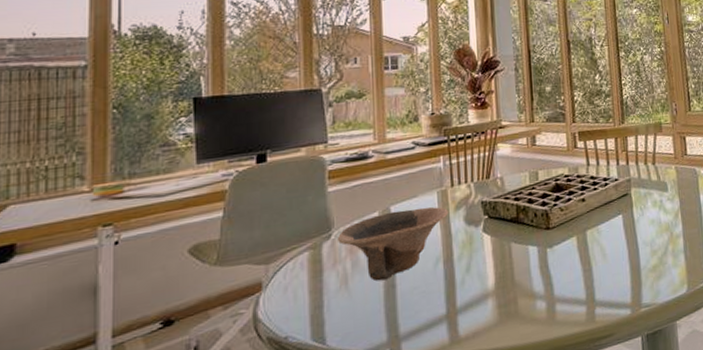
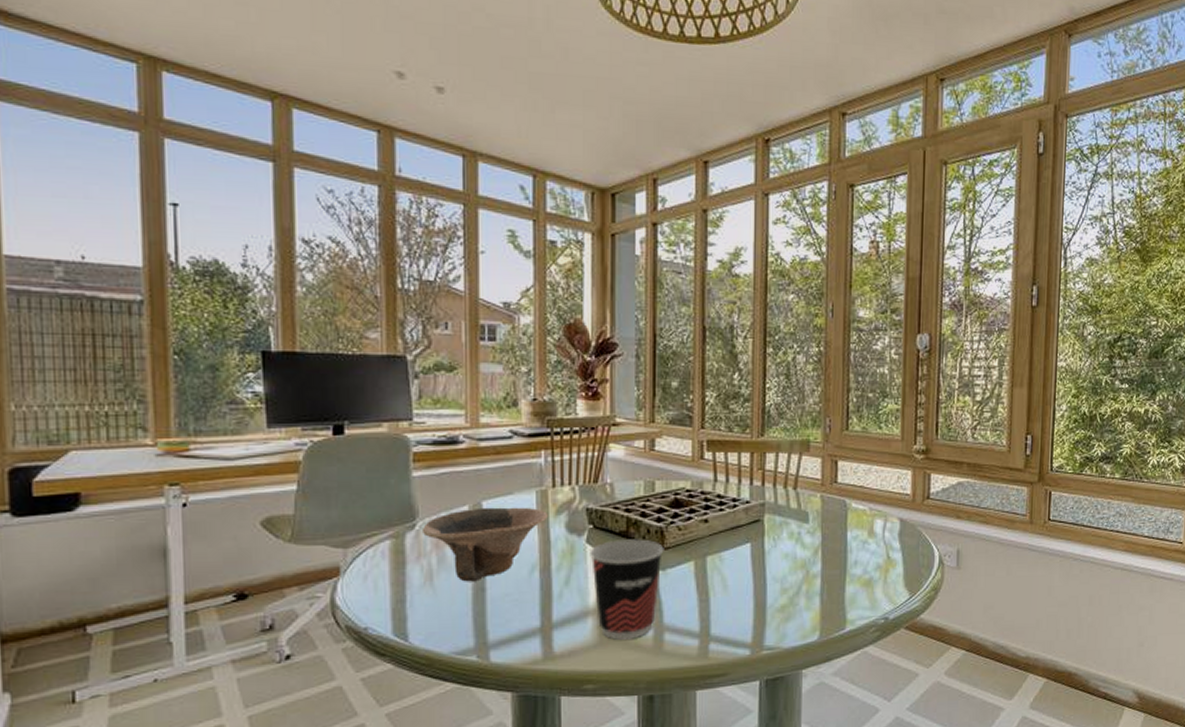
cup: none [486,222,550,316] -> present [590,539,664,640]

